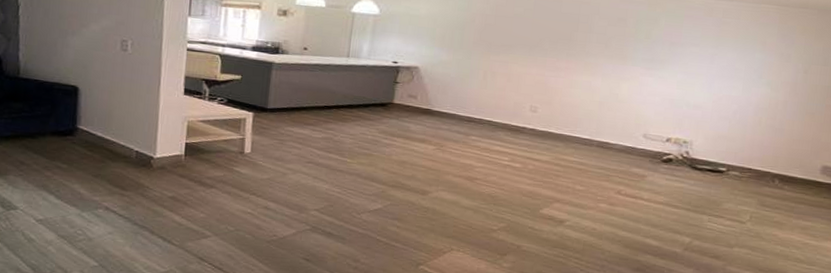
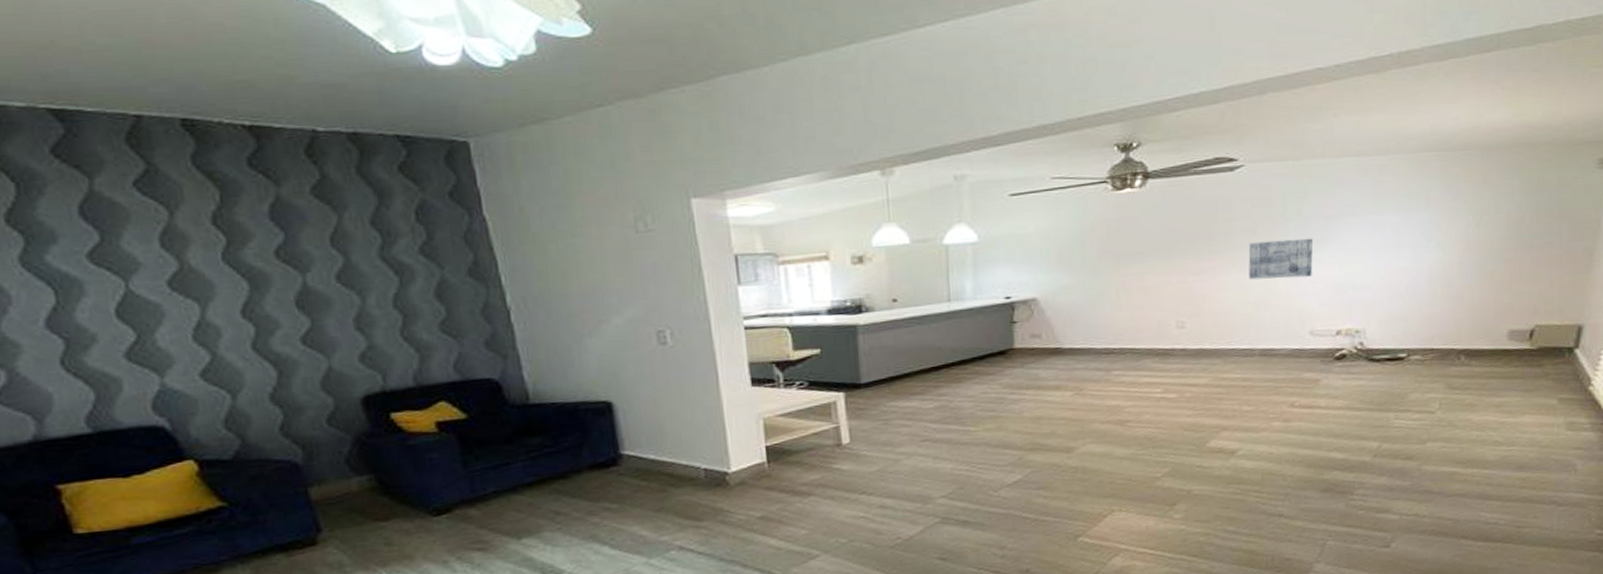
wall art: none [597,53,658,90] -> present [1248,238,1314,280]

